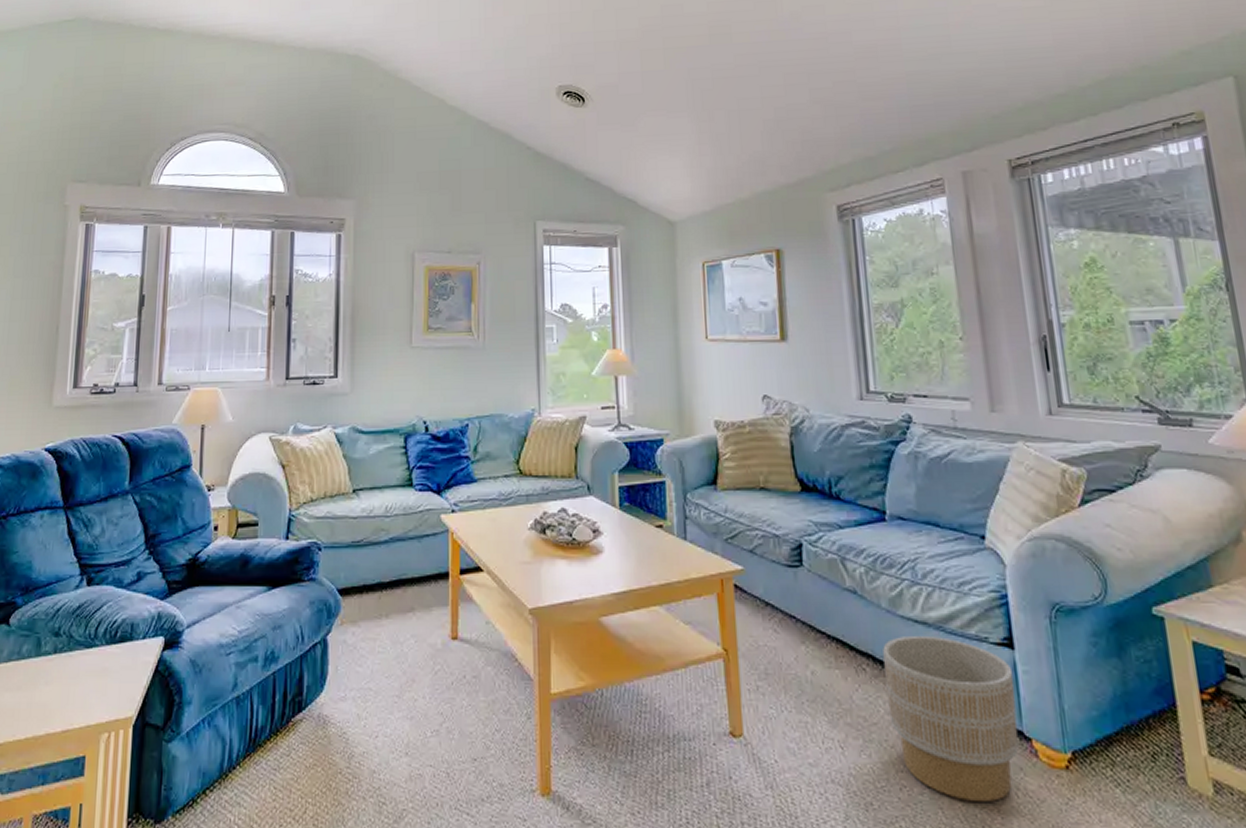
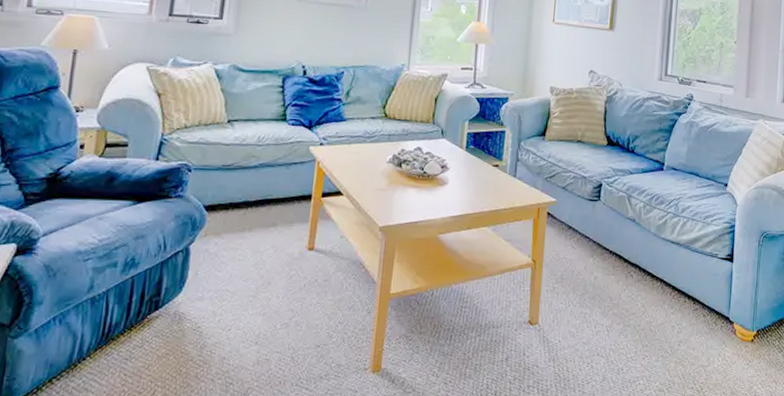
planter: present [883,635,1019,803] -> none [644,252,730,366]

